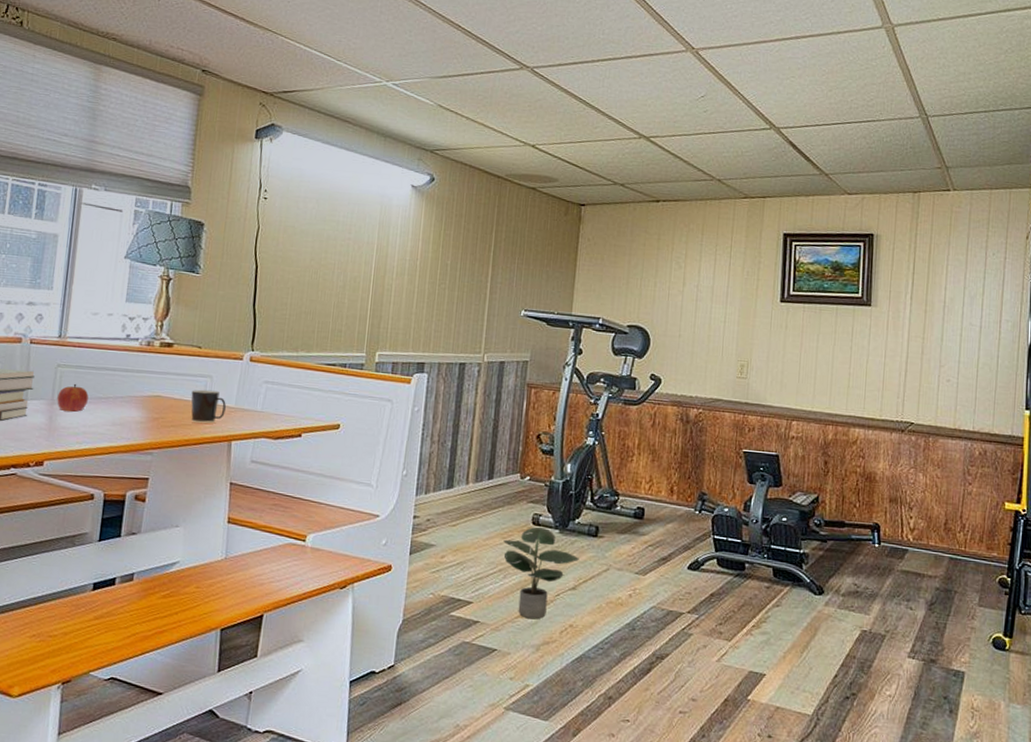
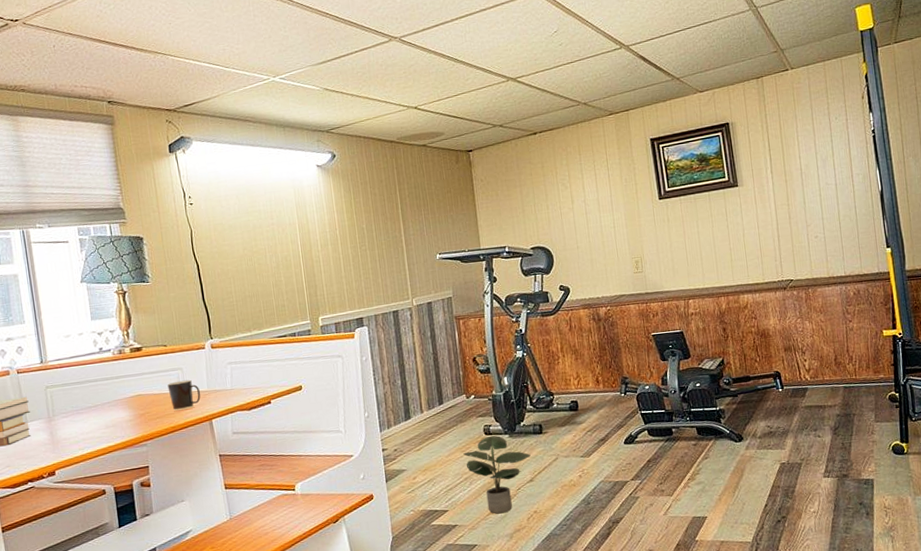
fruit: present [57,383,89,413] -> none [52,399,80,426]

